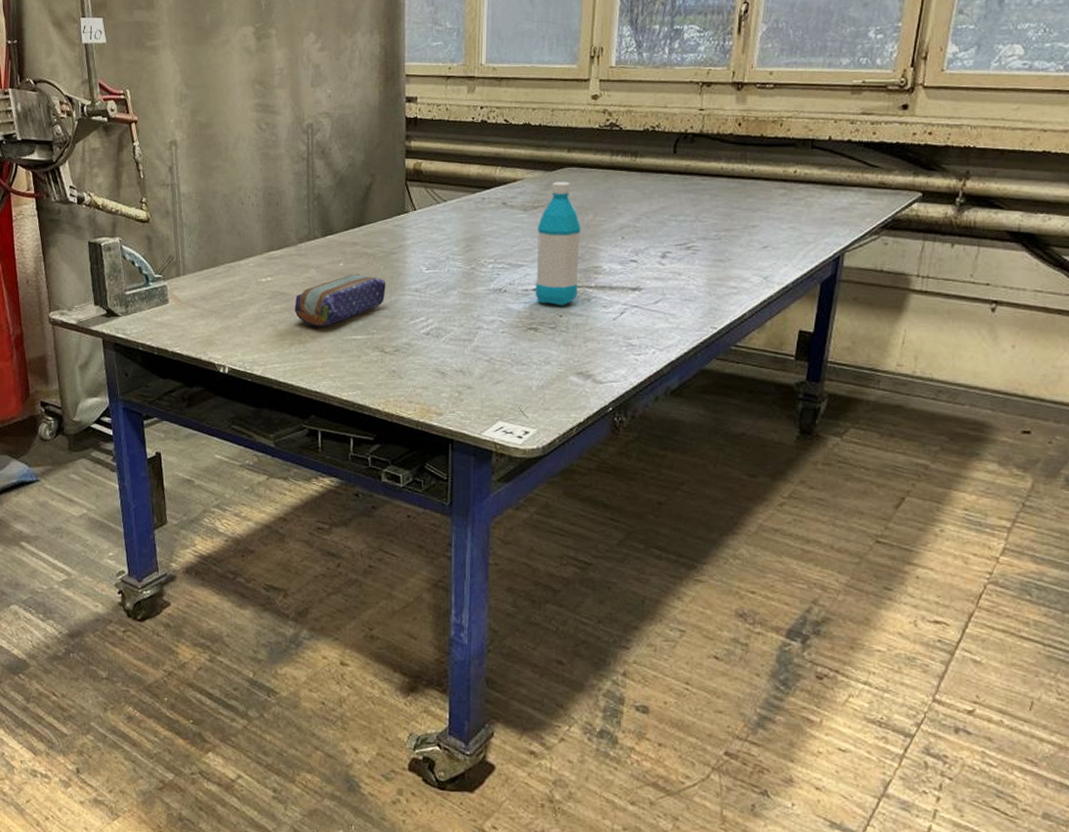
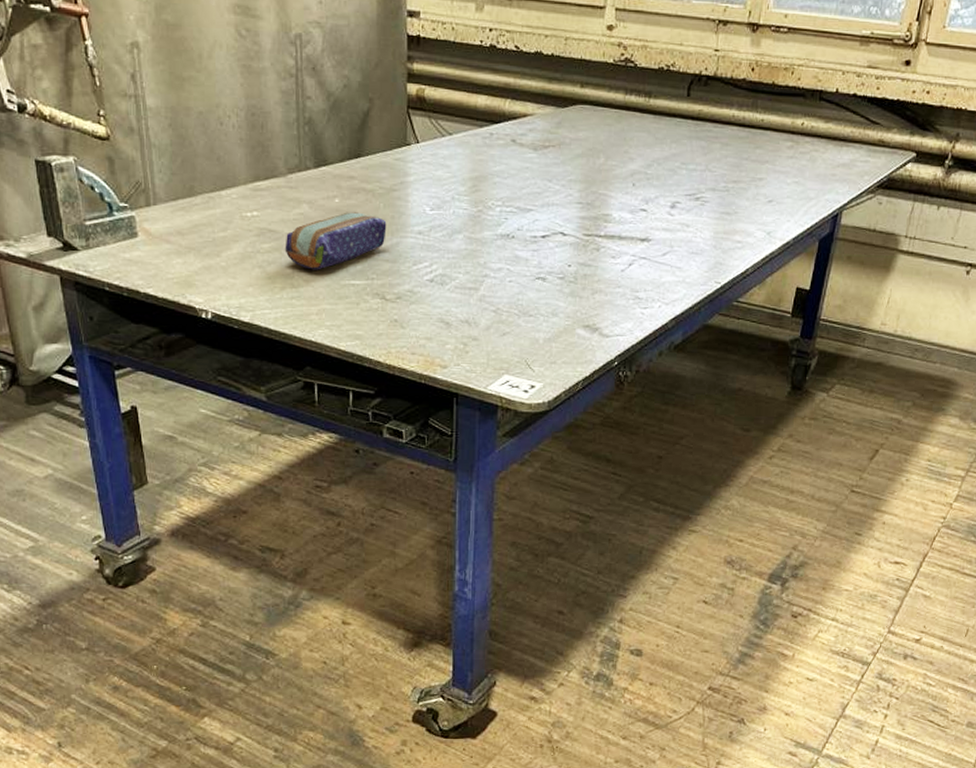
water bottle: present [535,182,582,306] -> none [543,120,593,255]

